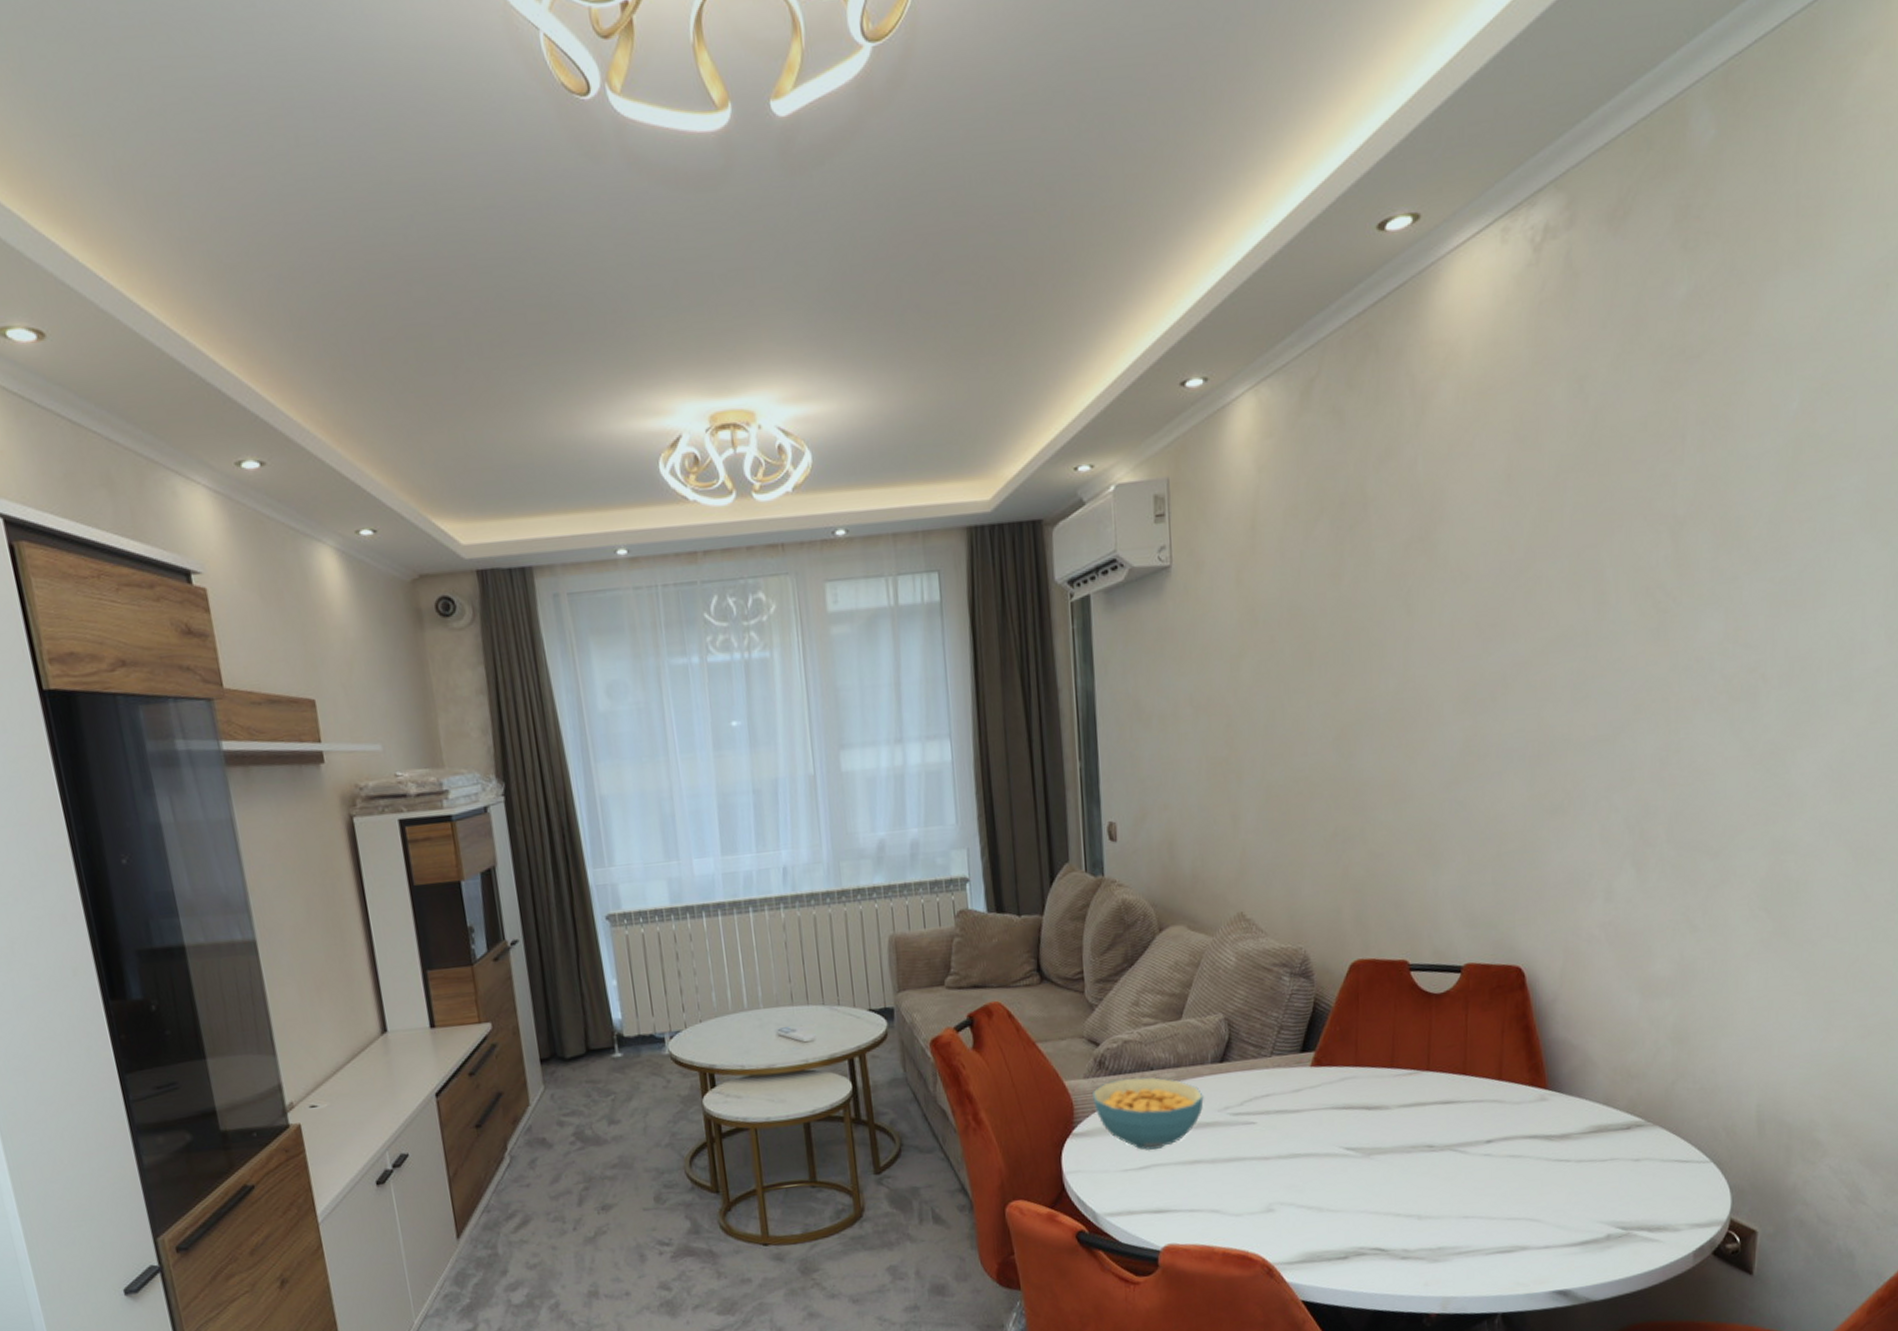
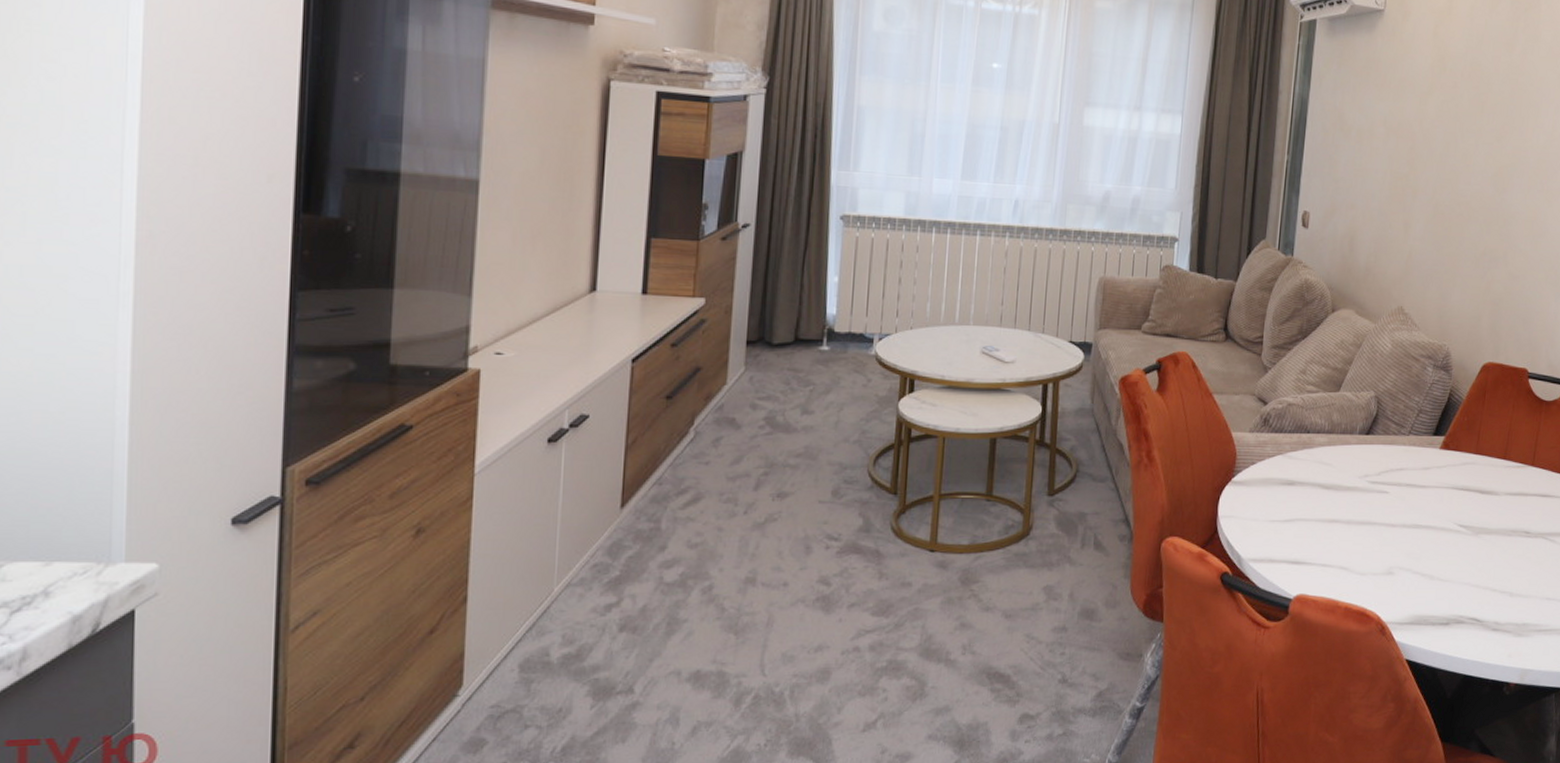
cereal bowl: present [1093,1077,1204,1150] -> none [1254,437,1349,505]

